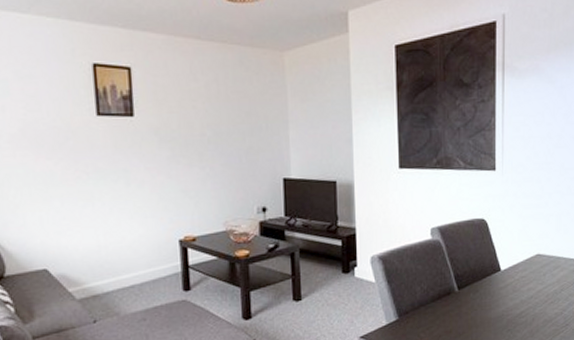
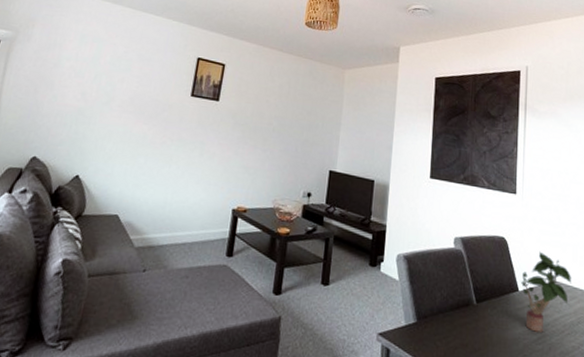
potted plant: none [503,227,555,307] -> present [521,251,571,333]

